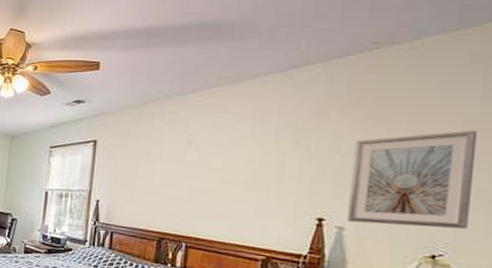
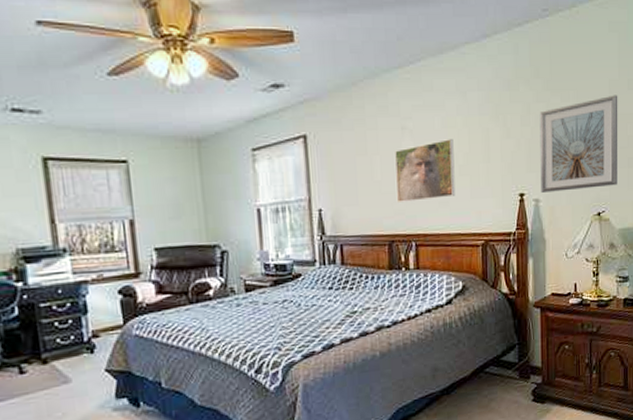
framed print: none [172,156,242,210] -> present [395,139,456,202]

